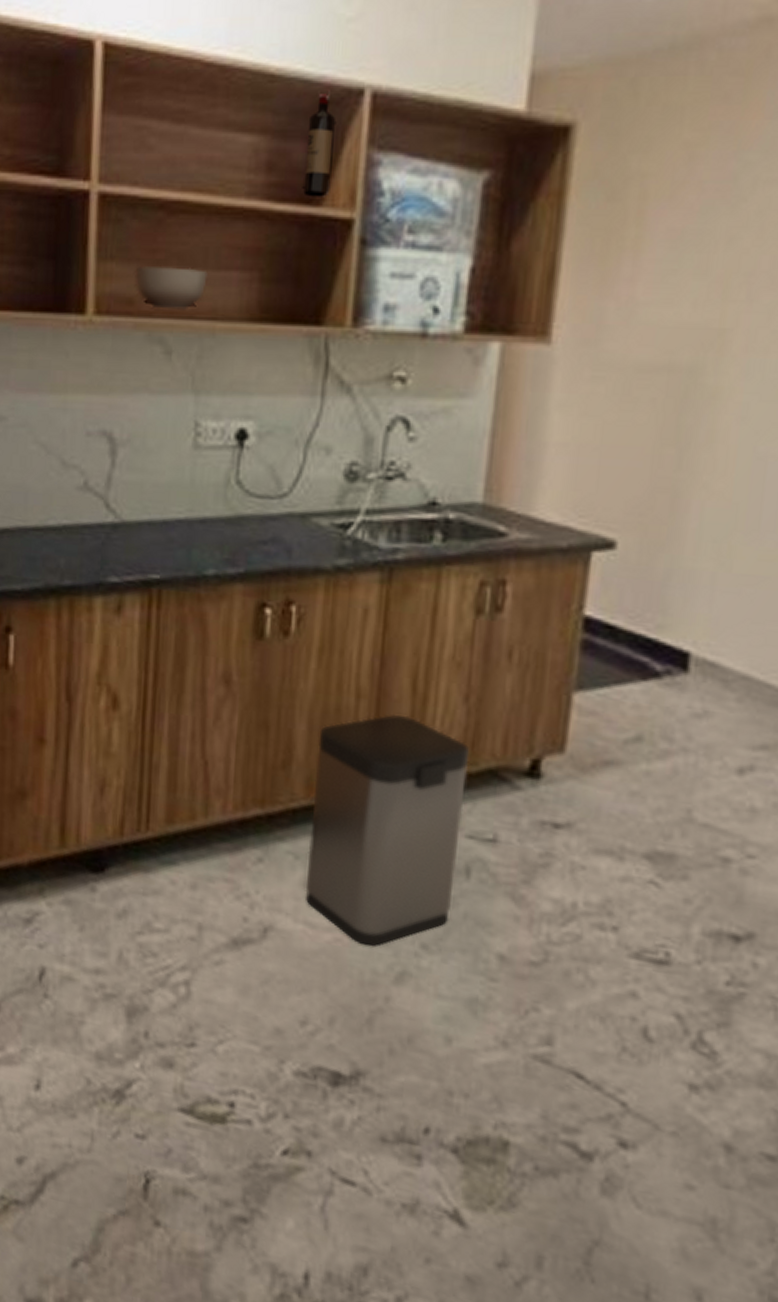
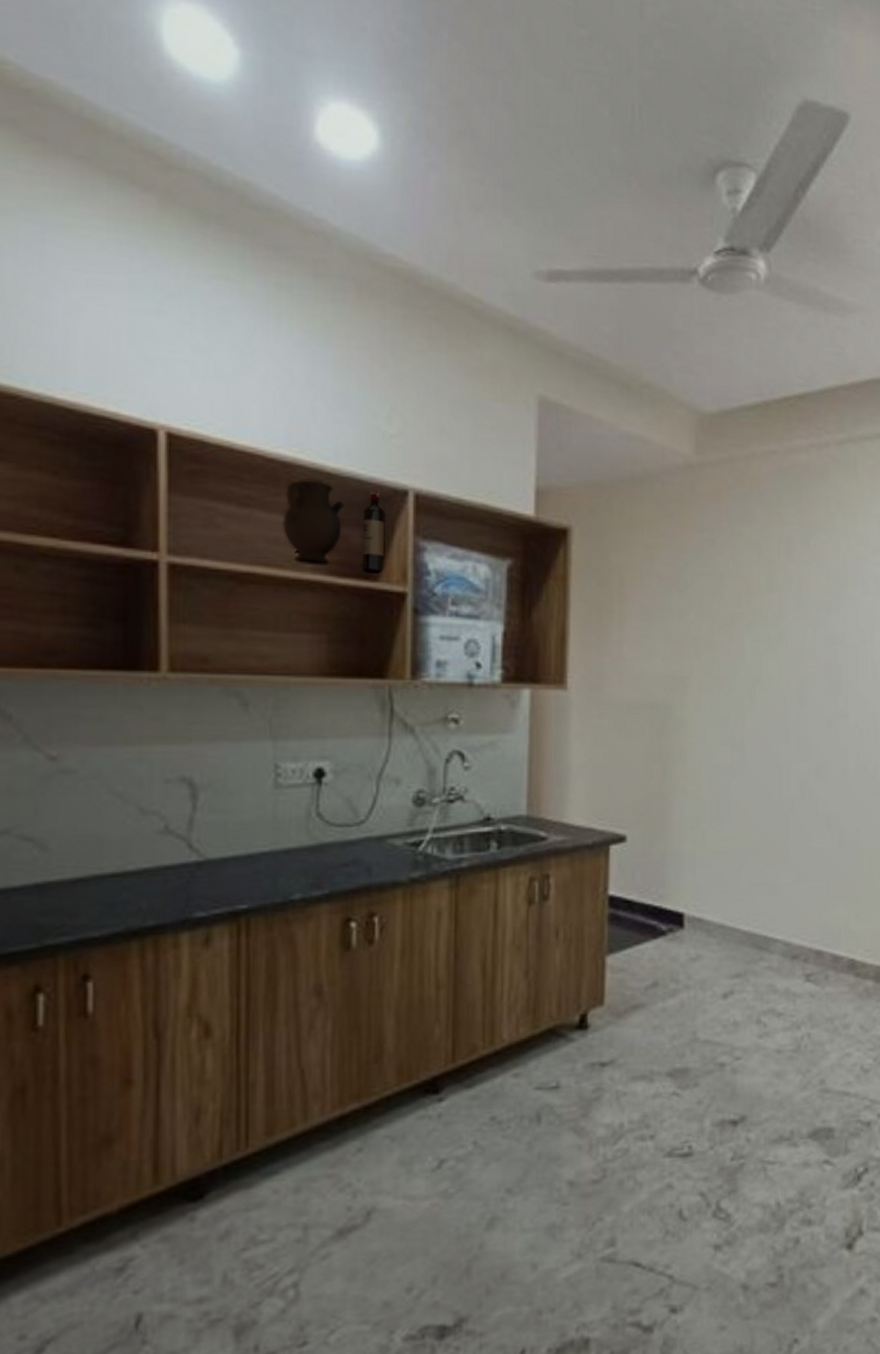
bowl: present [136,266,208,310] -> none [210,629,279,667]
ewer: none [218,85,287,190] -> present [283,480,344,566]
pedal bin: present [305,715,469,947] -> none [403,997,531,1204]

